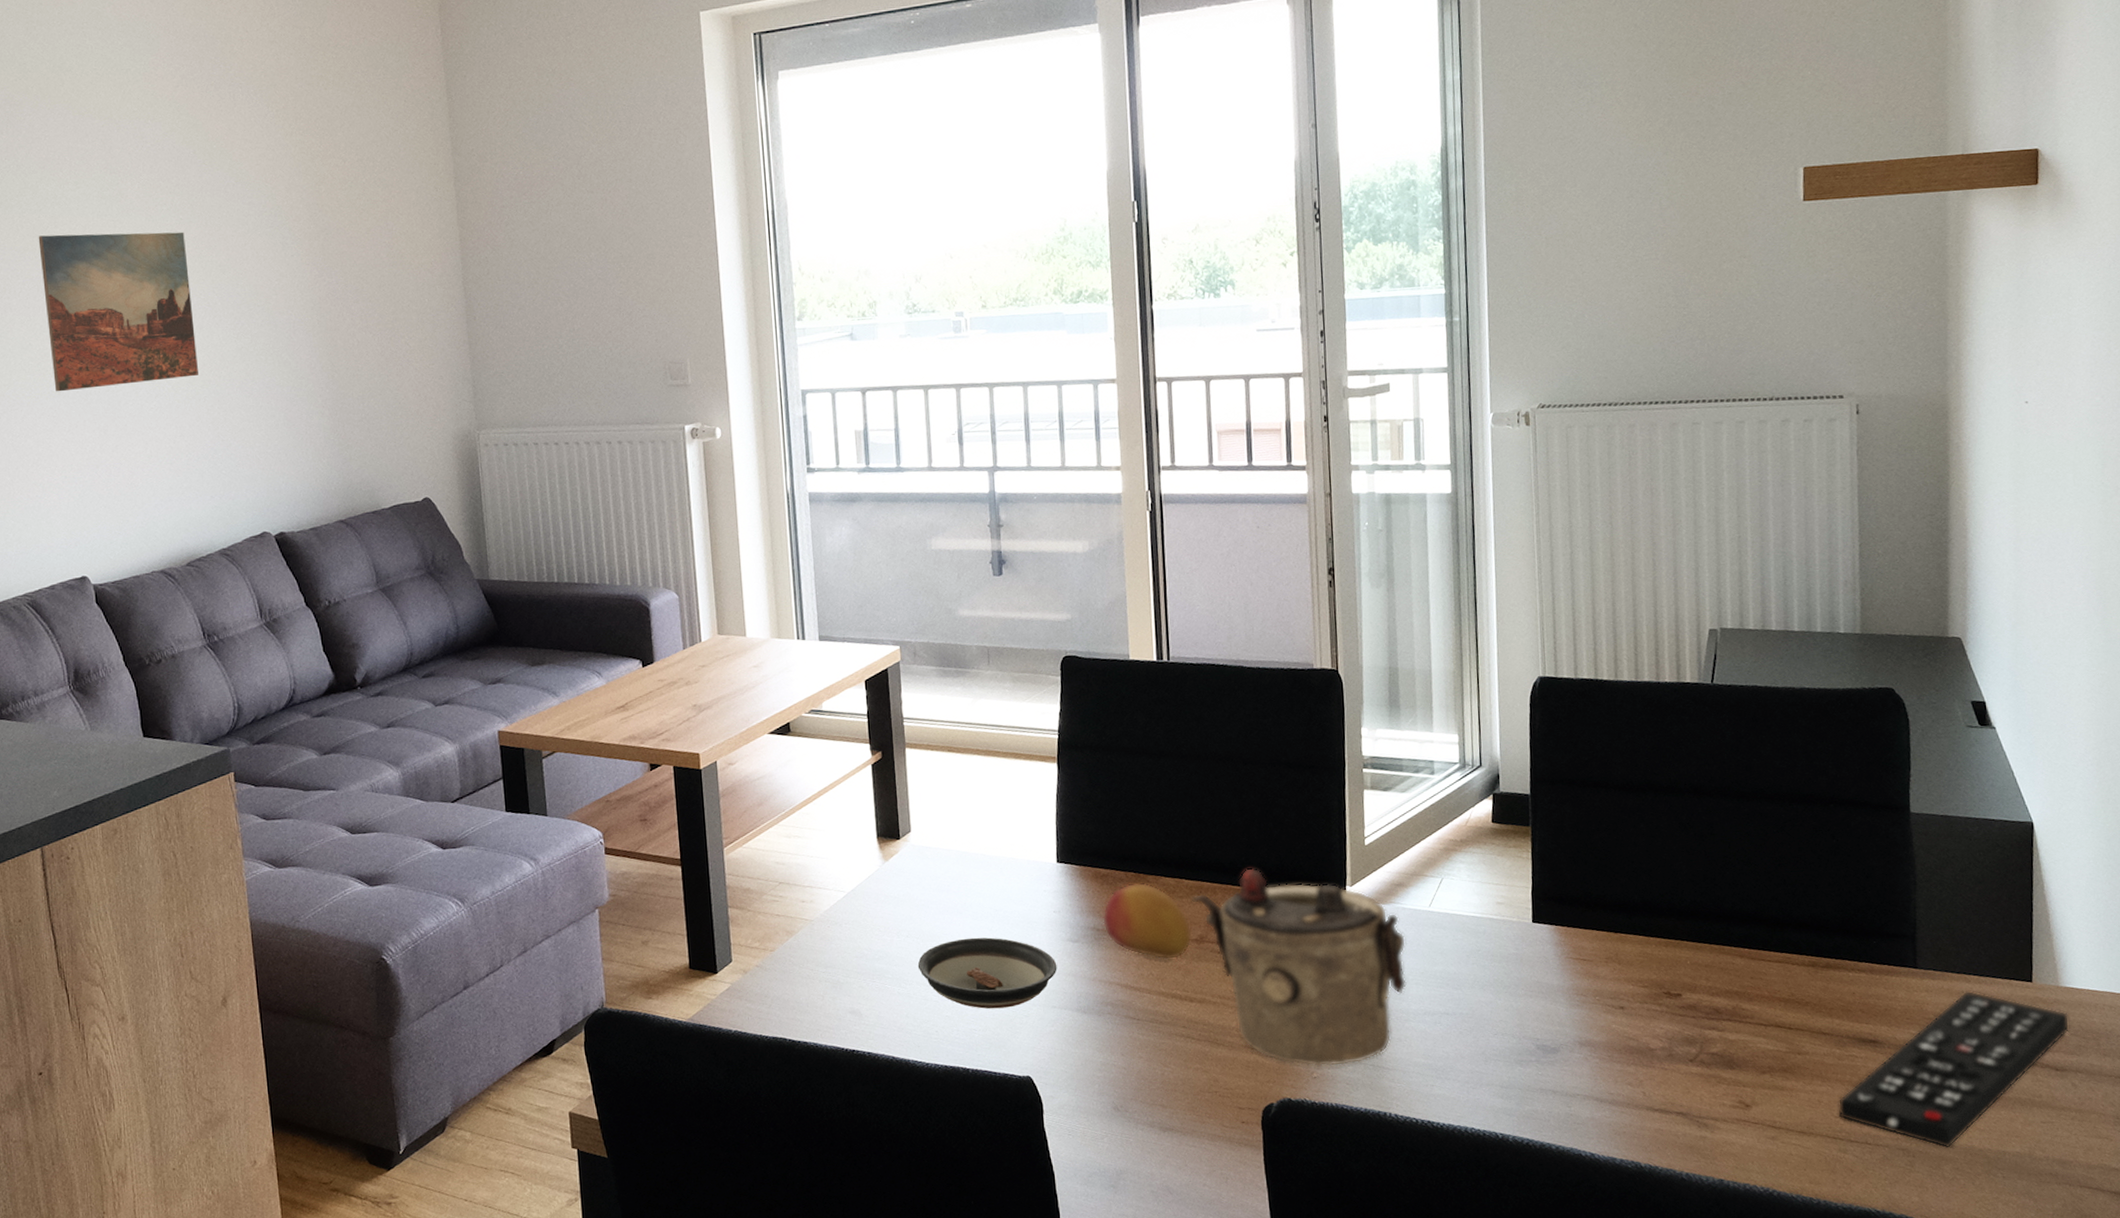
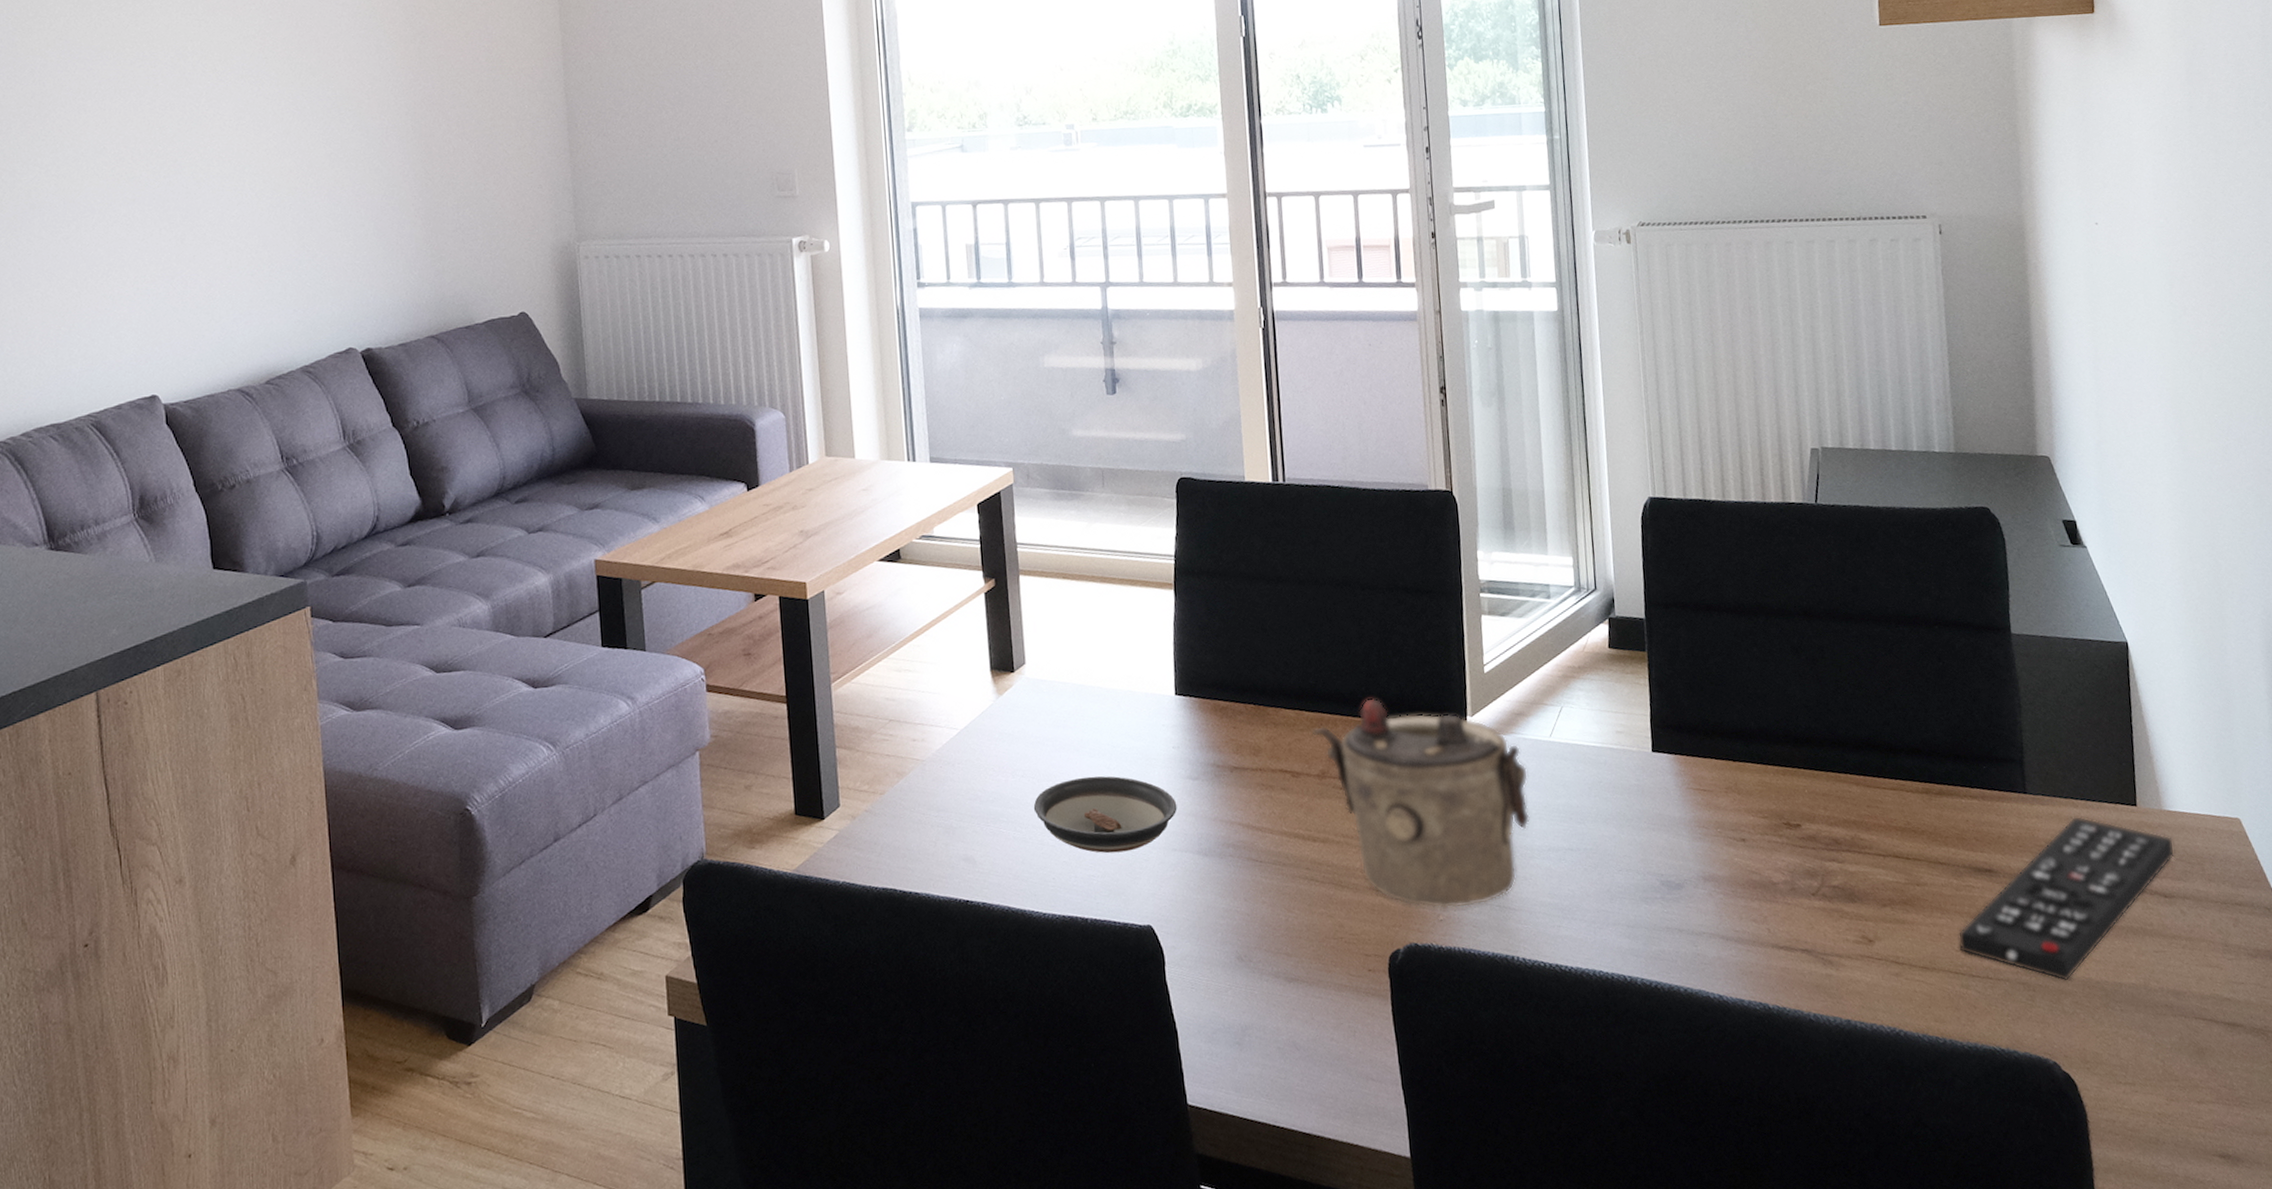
wall art: present [38,231,198,392] -> none [117,32,284,199]
fruit: present [1102,882,1192,960] -> none [1222,714,1314,798]

